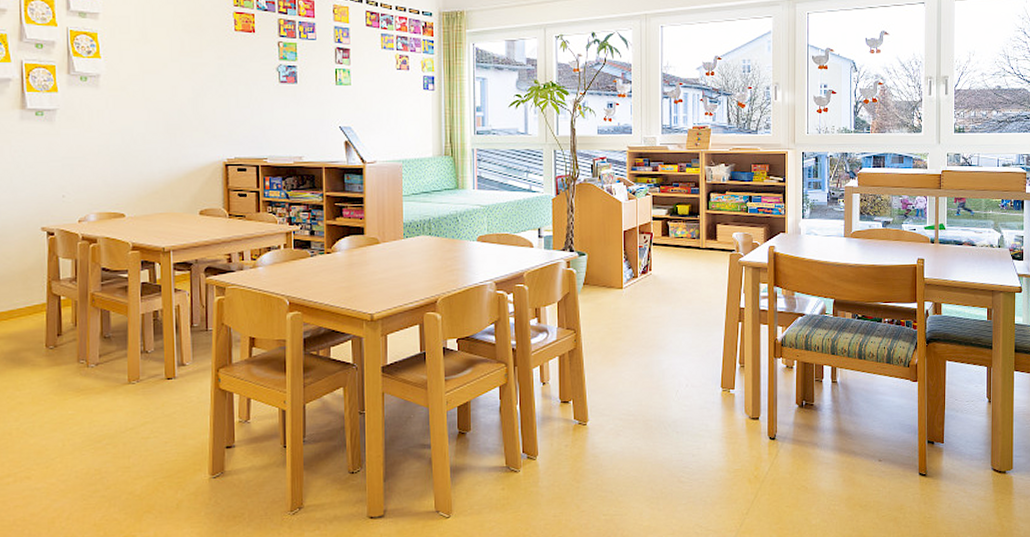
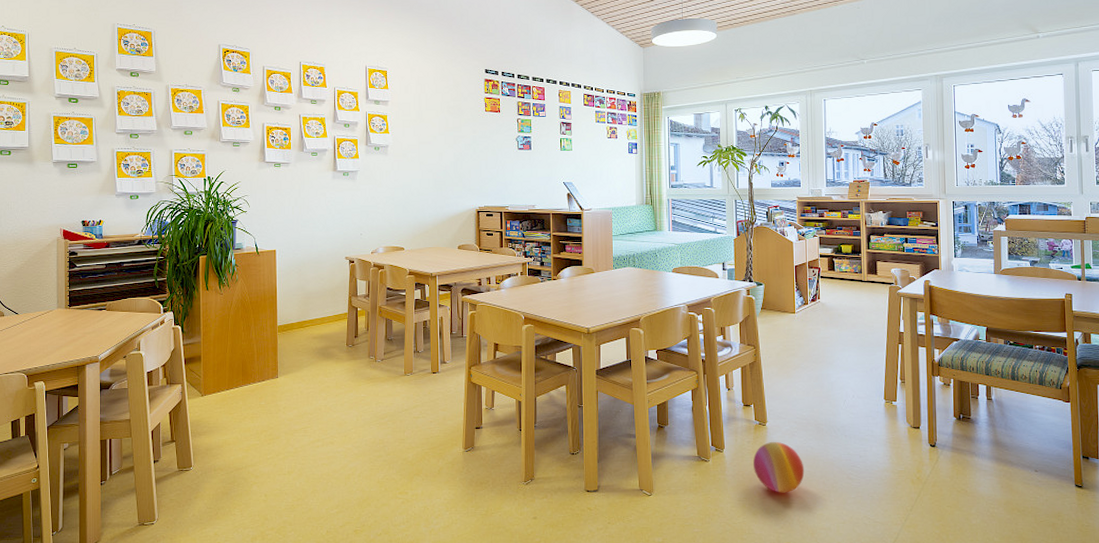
ball: none [572,443,630,504] -> present [753,441,805,493]

